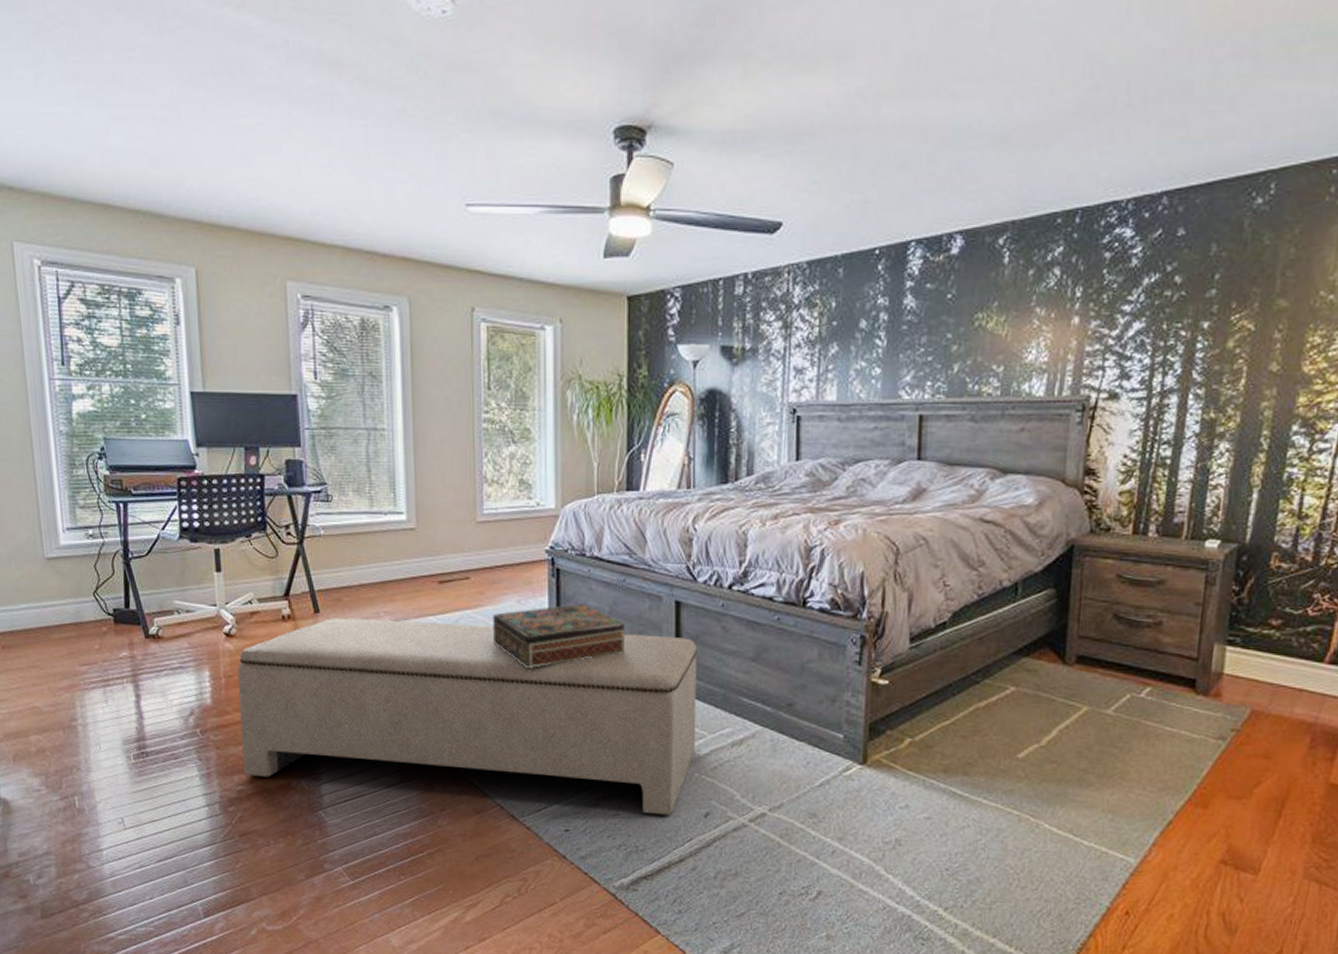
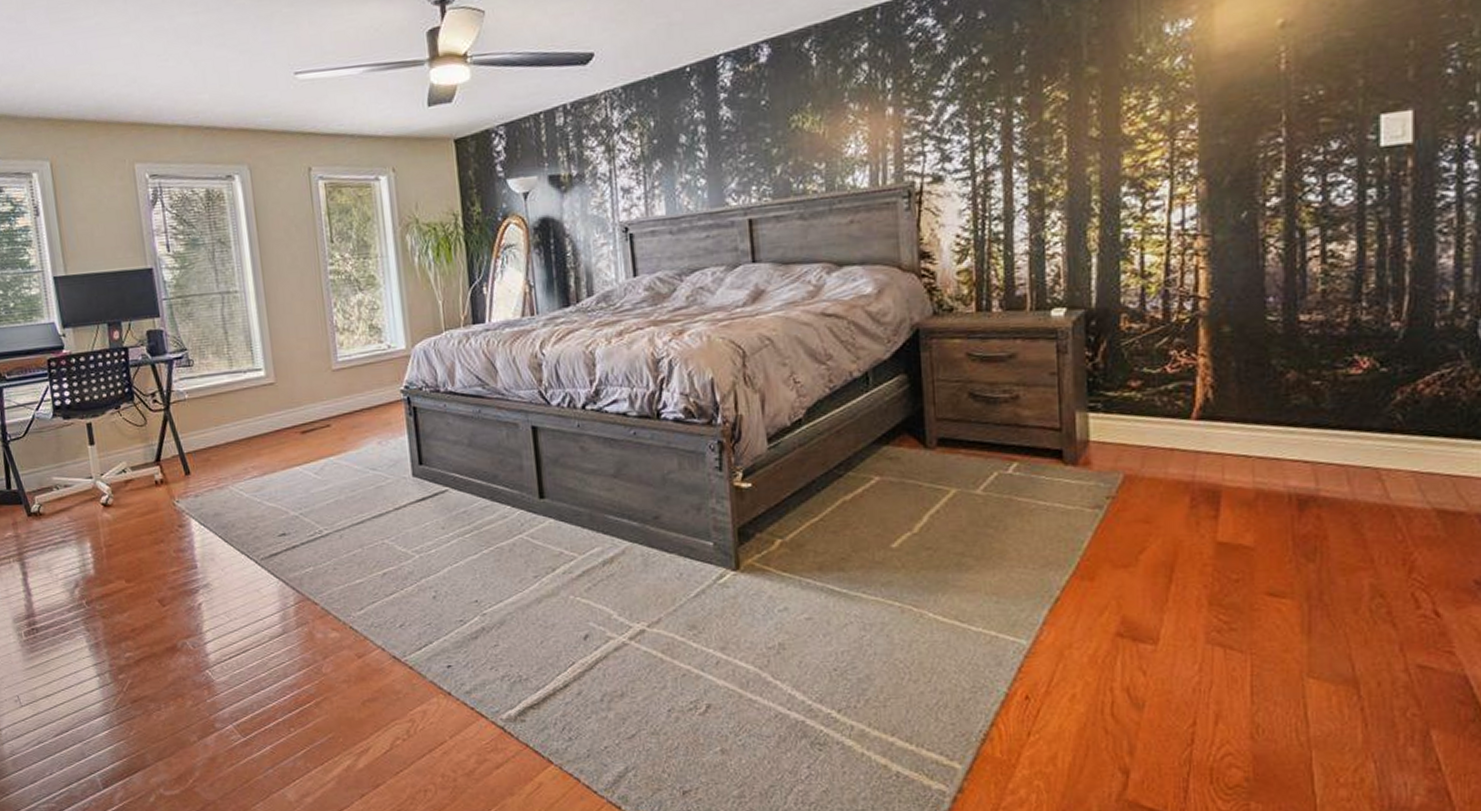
bench: present [237,617,698,816] -> none [116,461,568,642]
decorative box: present [493,603,624,668] -> none [356,438,487,507]

